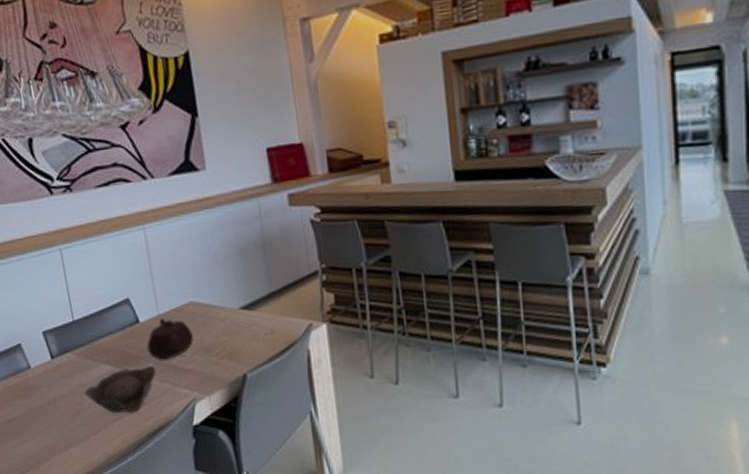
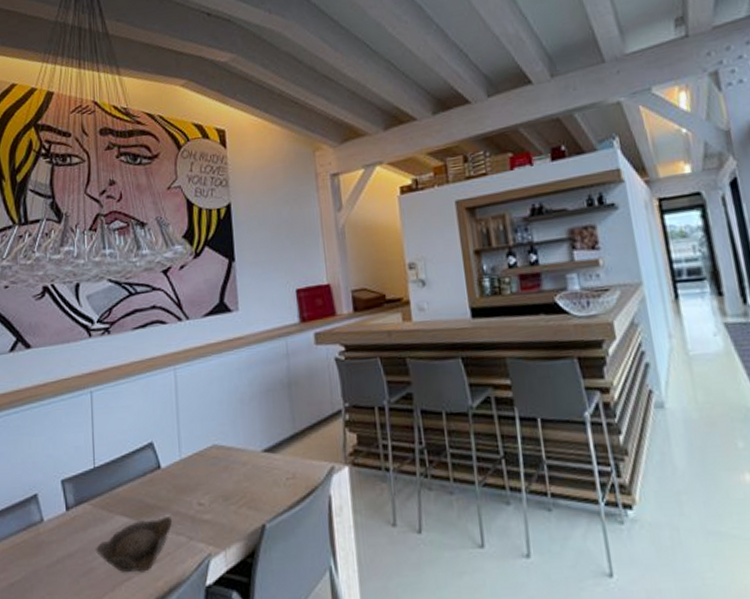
teapot: present [146,317,194,360] -> none [166,462,214,510]

